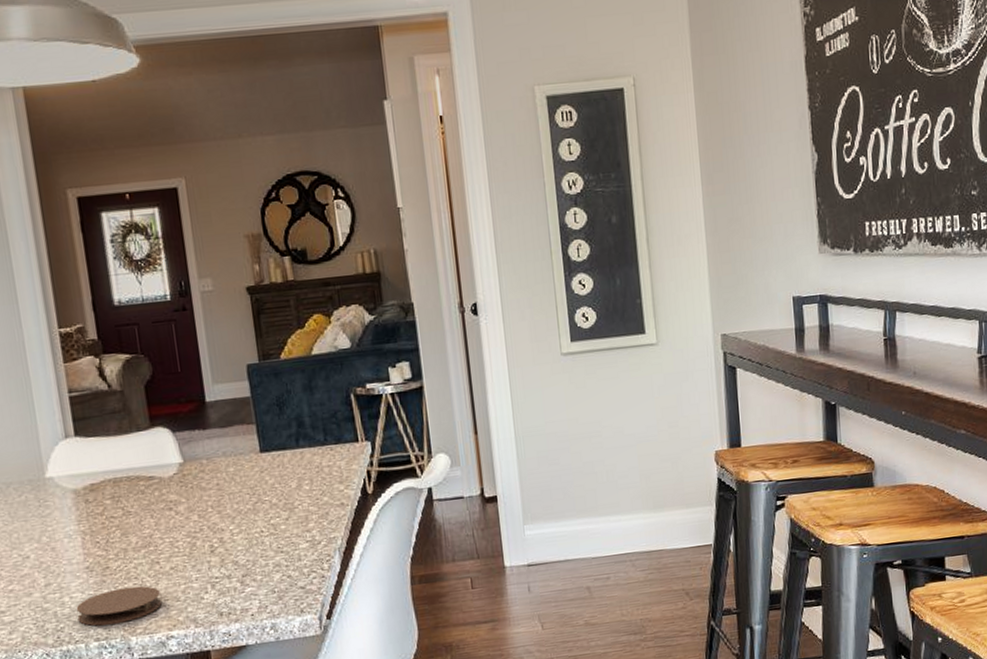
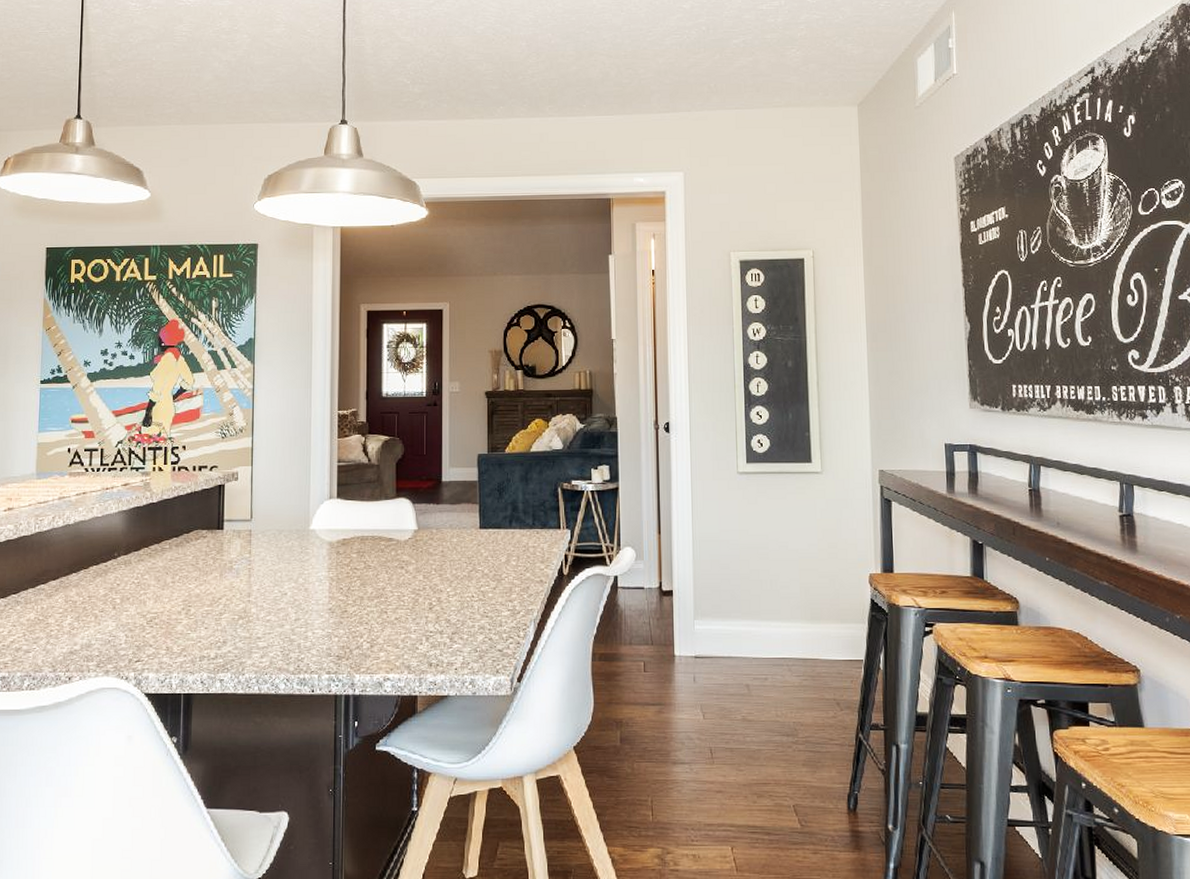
coaster: present [76,586,162,627] -> none [316,630,384,661]

